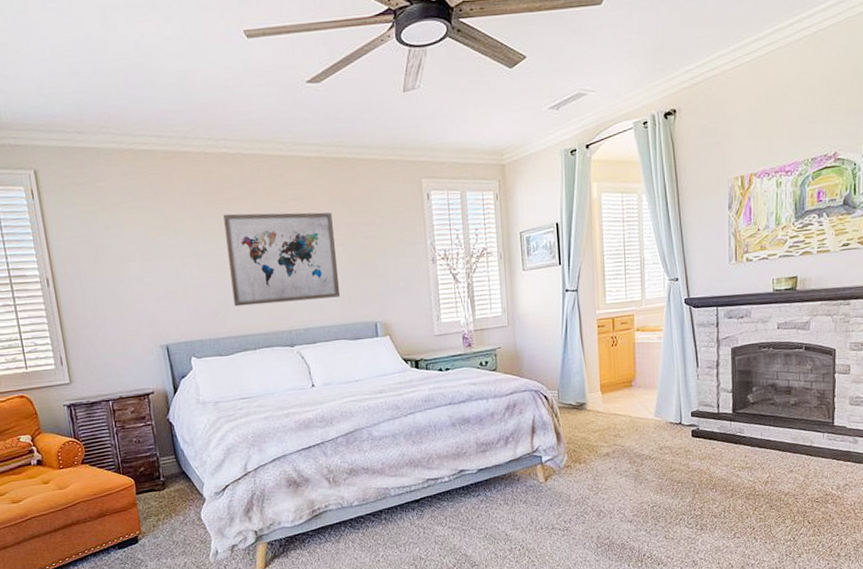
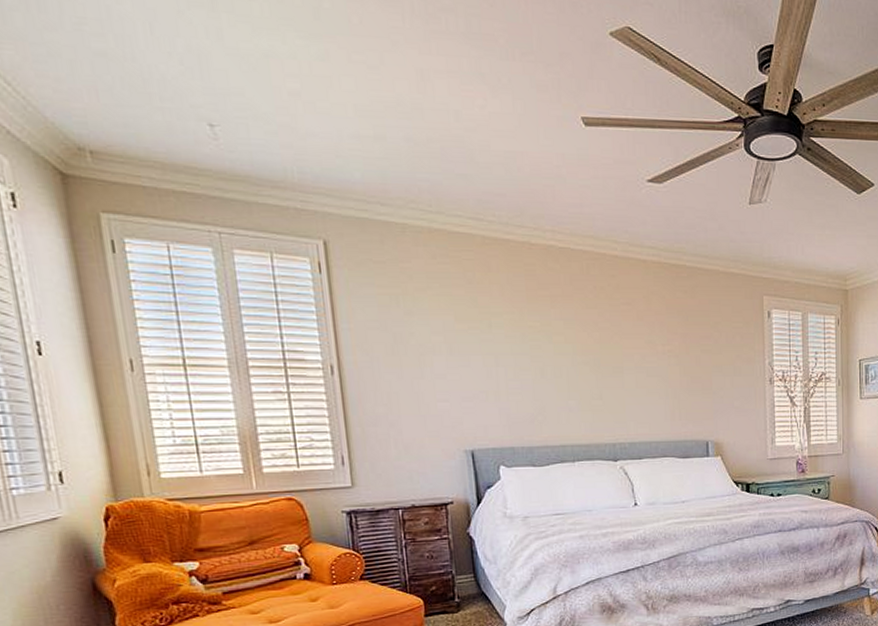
wall art: present [223,212,341,307] -> none [546,312,671,414]

